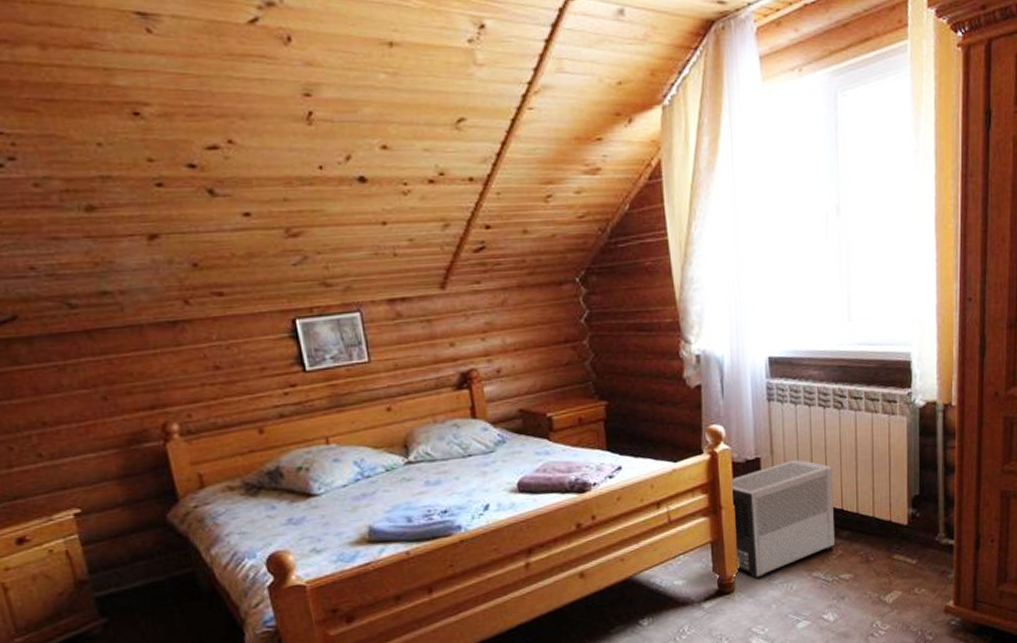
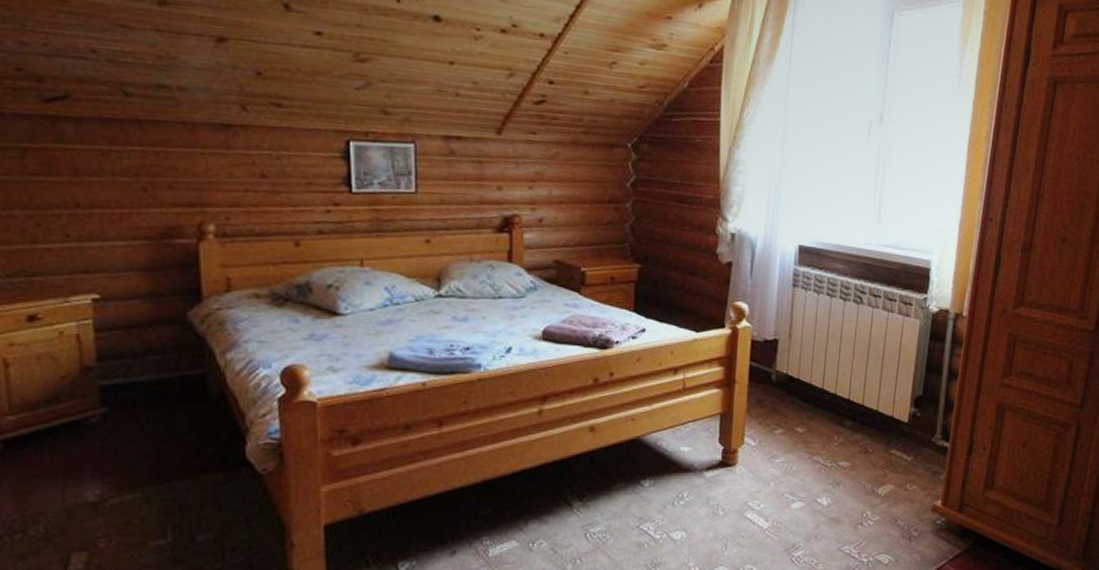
air purifier: present [732,459,835,579] -> none [743,346,845,456]

